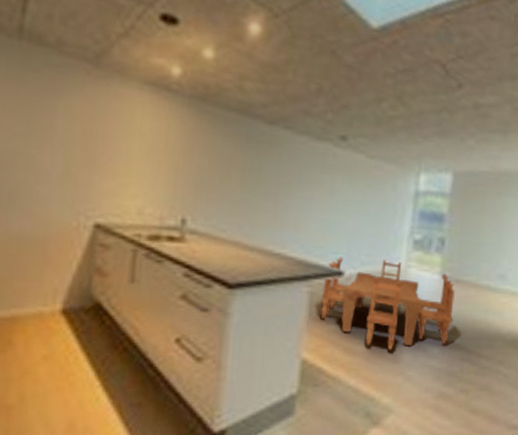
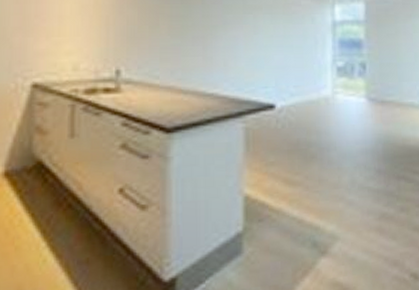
dining table: present [321,256,455,350] -> none [256,89,384,176]

